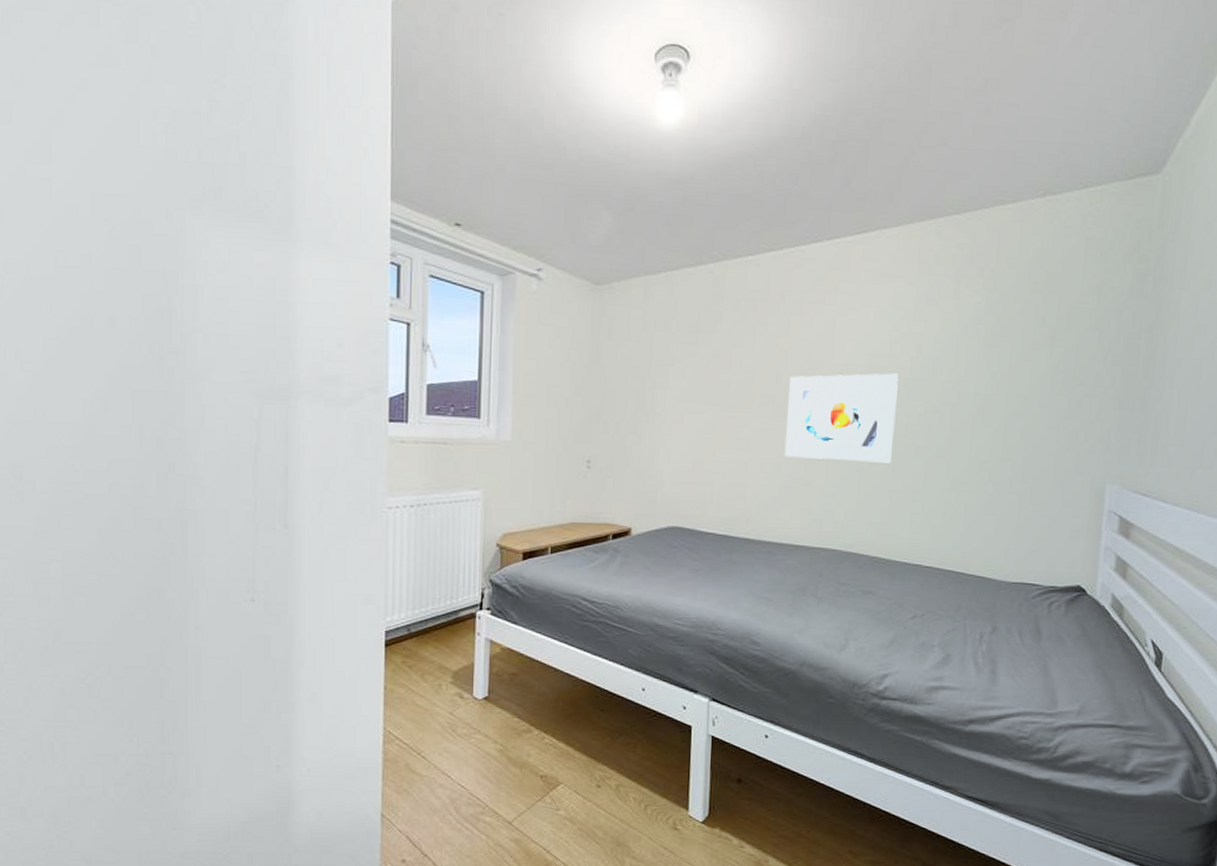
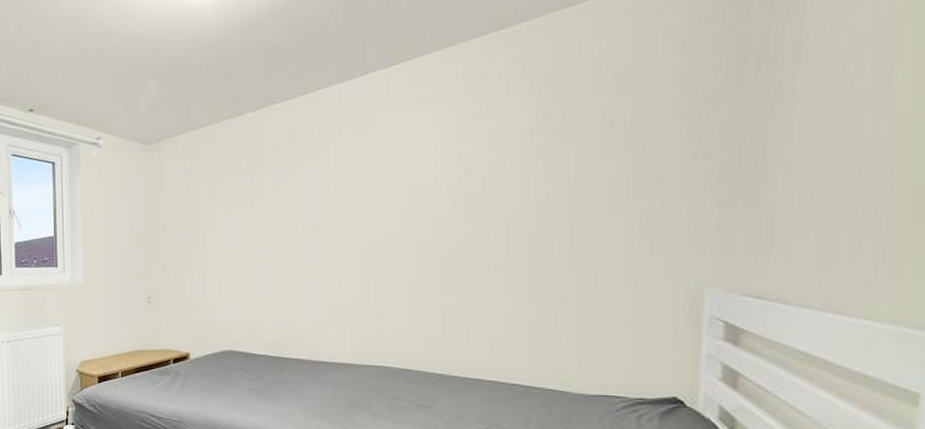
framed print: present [784,373,899,463] -> none [330,194,446,283]

